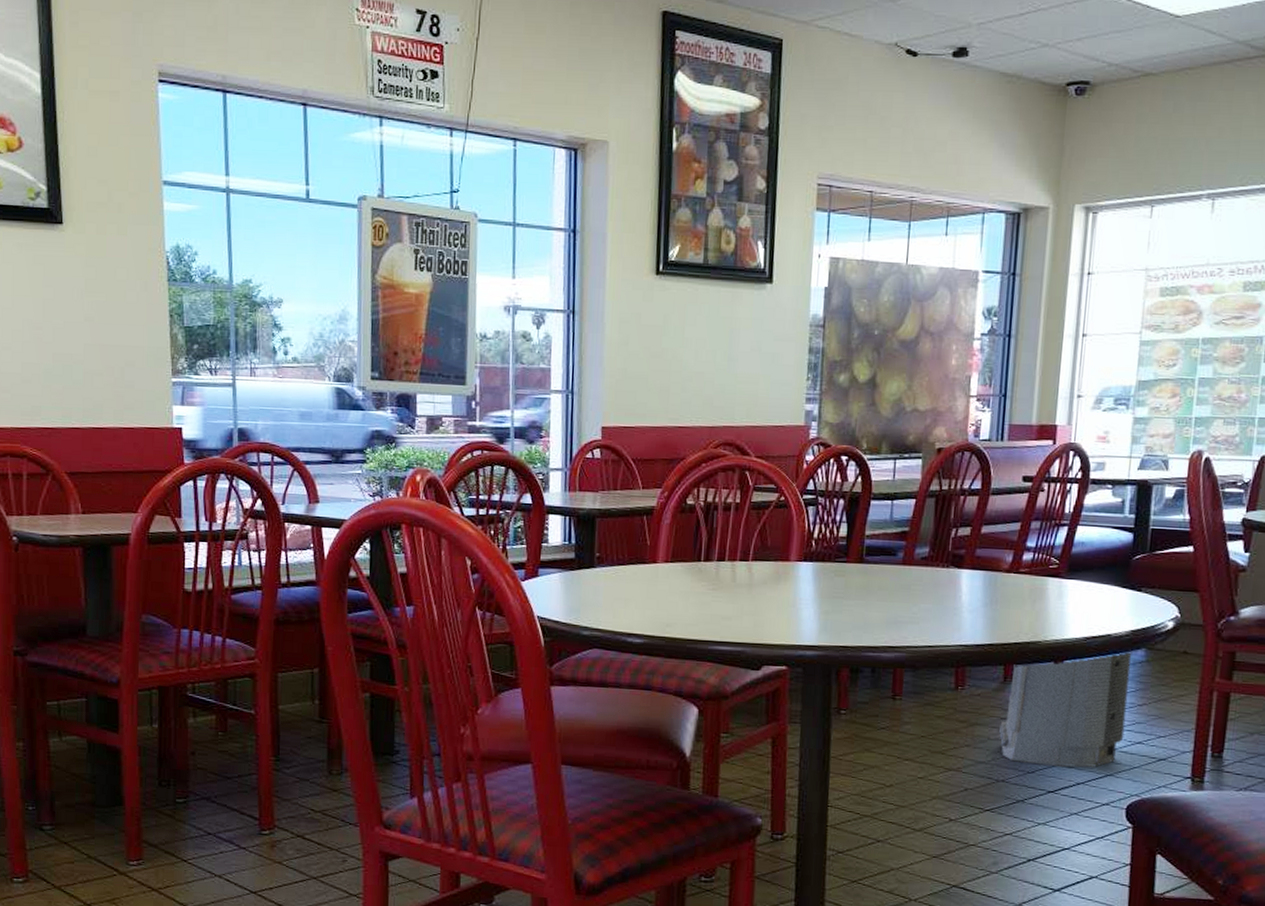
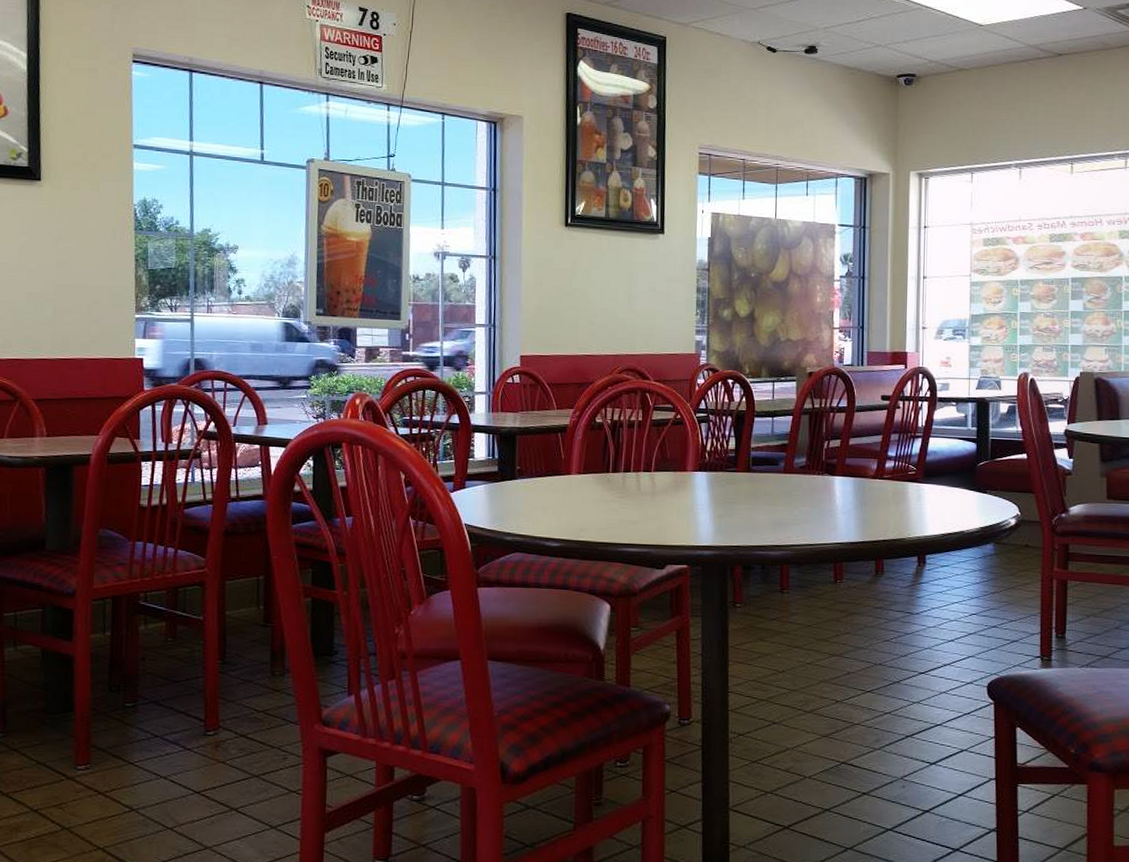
air purifier: present [999,651,1133,768] -> none [875,545,983,650]

